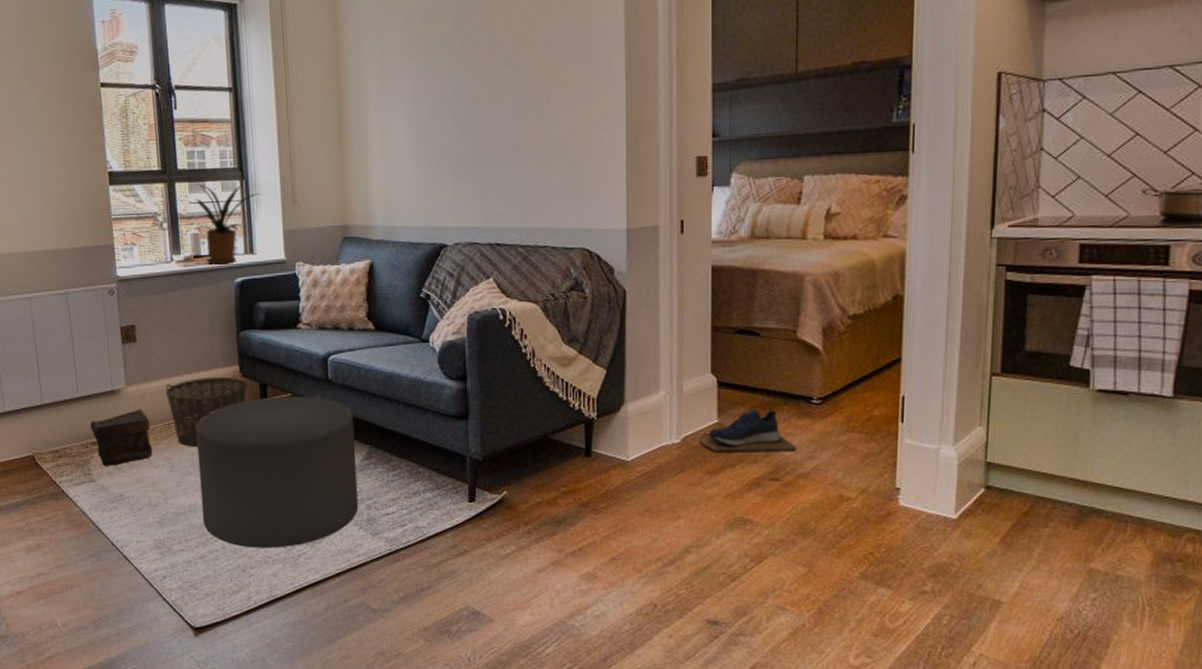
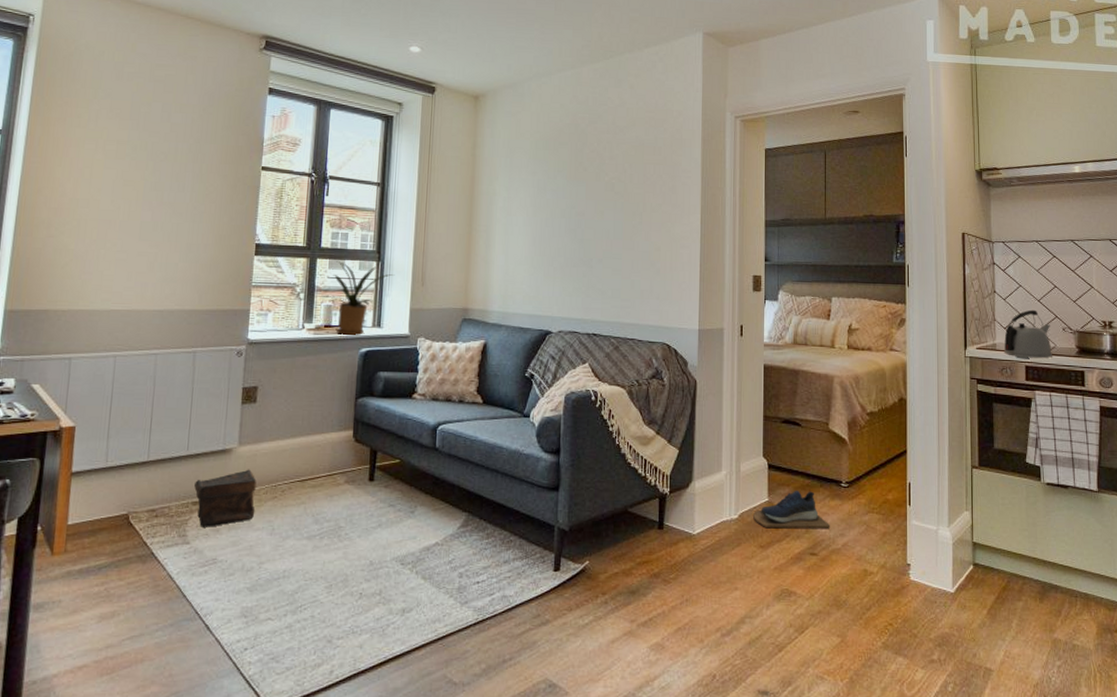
basket: present [165,376,247,447] -> none [277,440,359,510]
pouf: present [196,396,359,548] -> none [295,462,456,617]
kettle: none [1048,168,1124,235] -> present [1003,309,1052,359]

